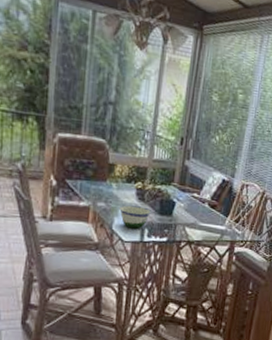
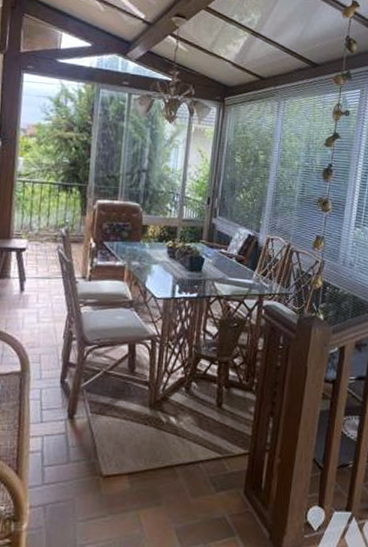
bowl: present [118,205,152,229] -> none [151,263,183,286]

